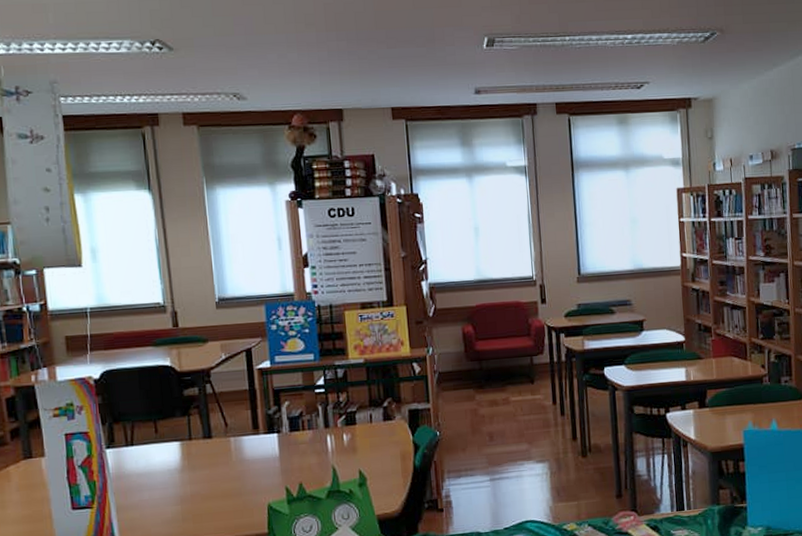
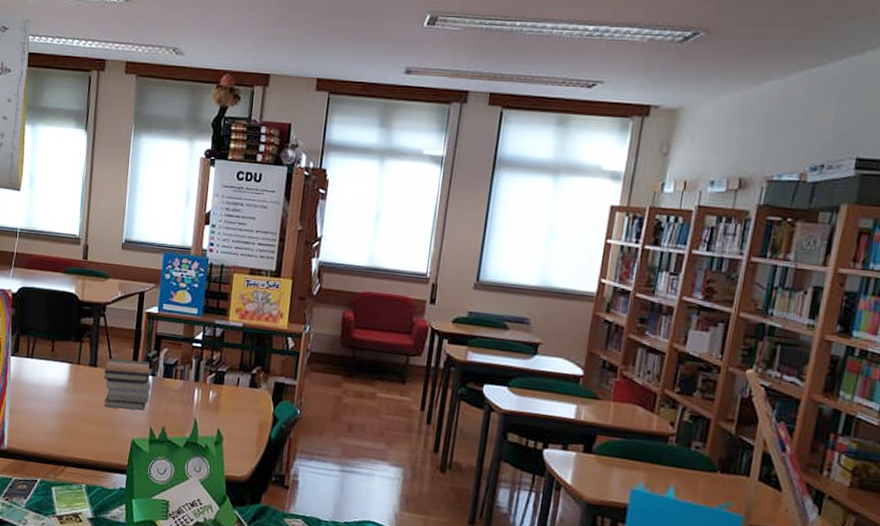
book stack: none [222,419,279,478] -> present [104,358,152,411]

